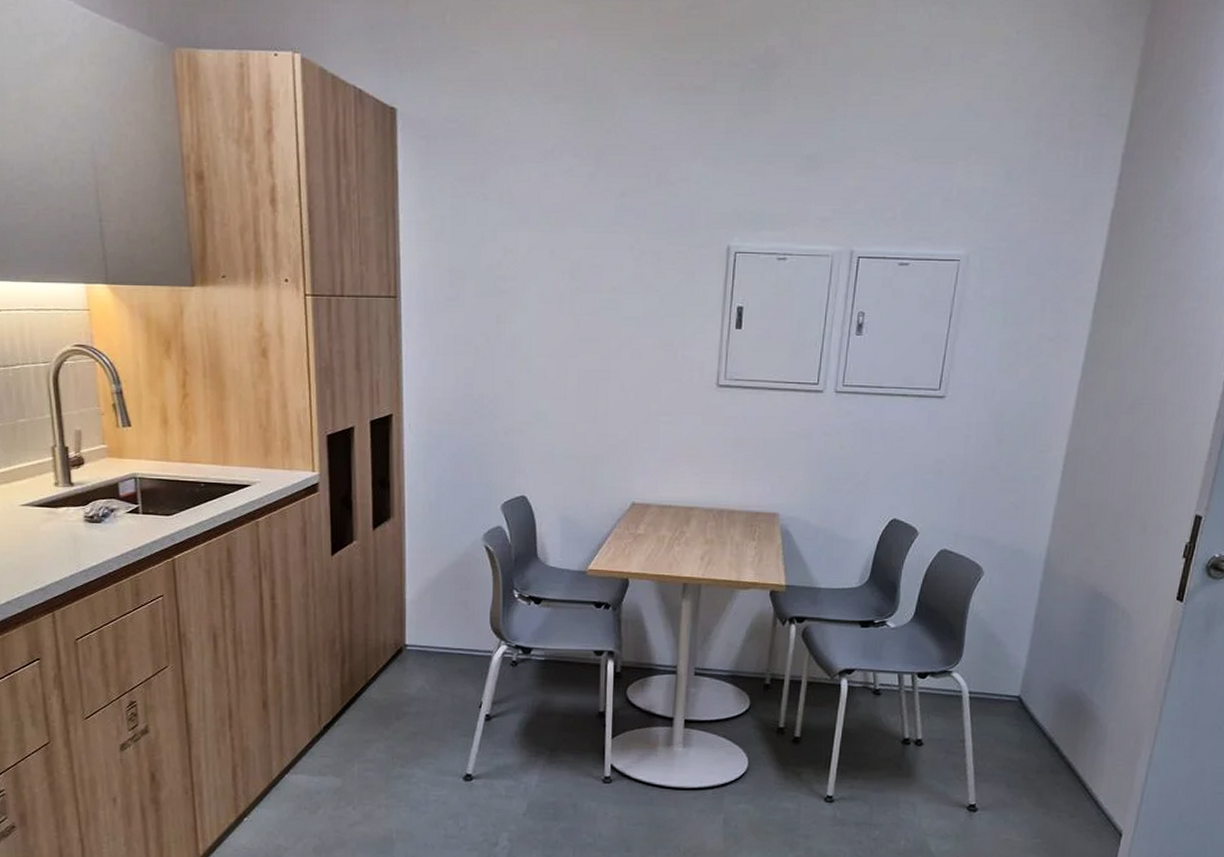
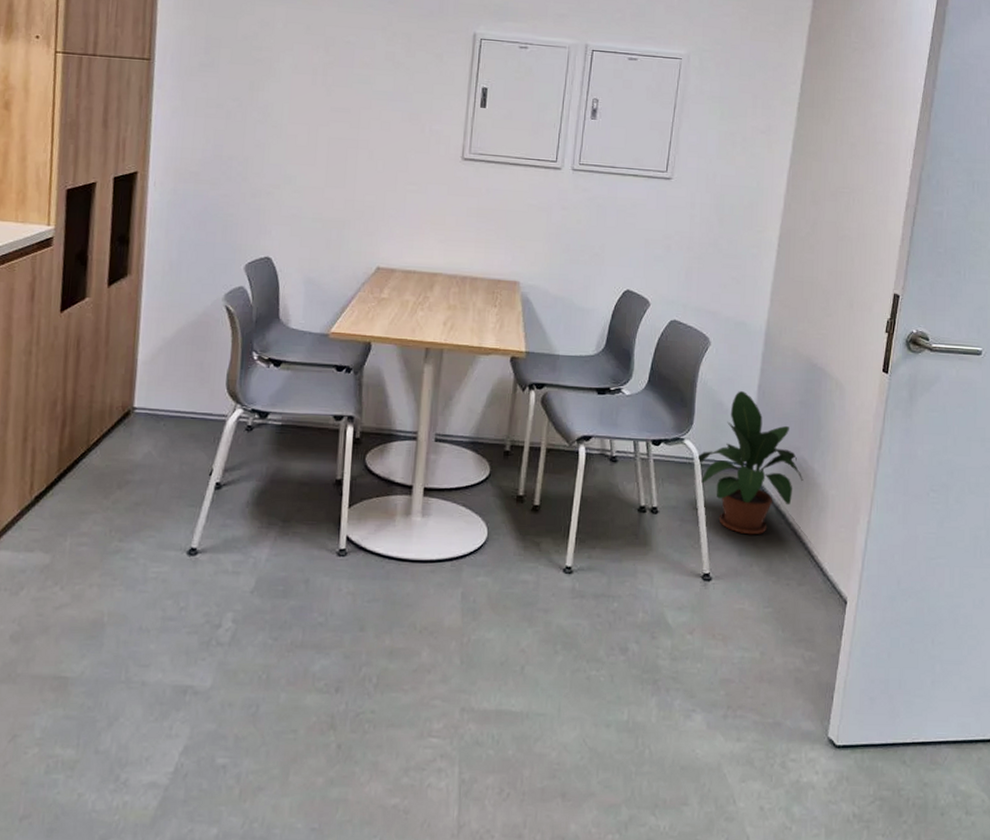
potted plant: none [964,622,1081,768] -> present [696,391,803,535]

